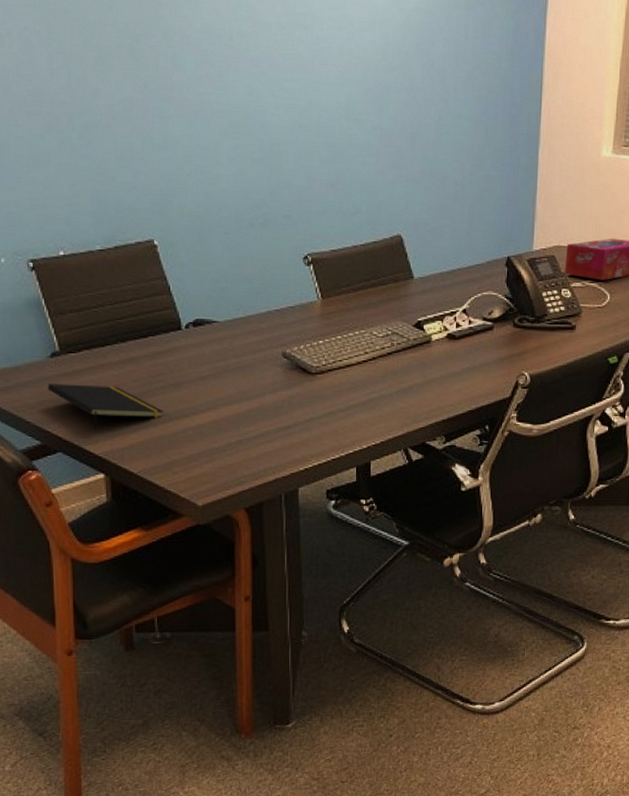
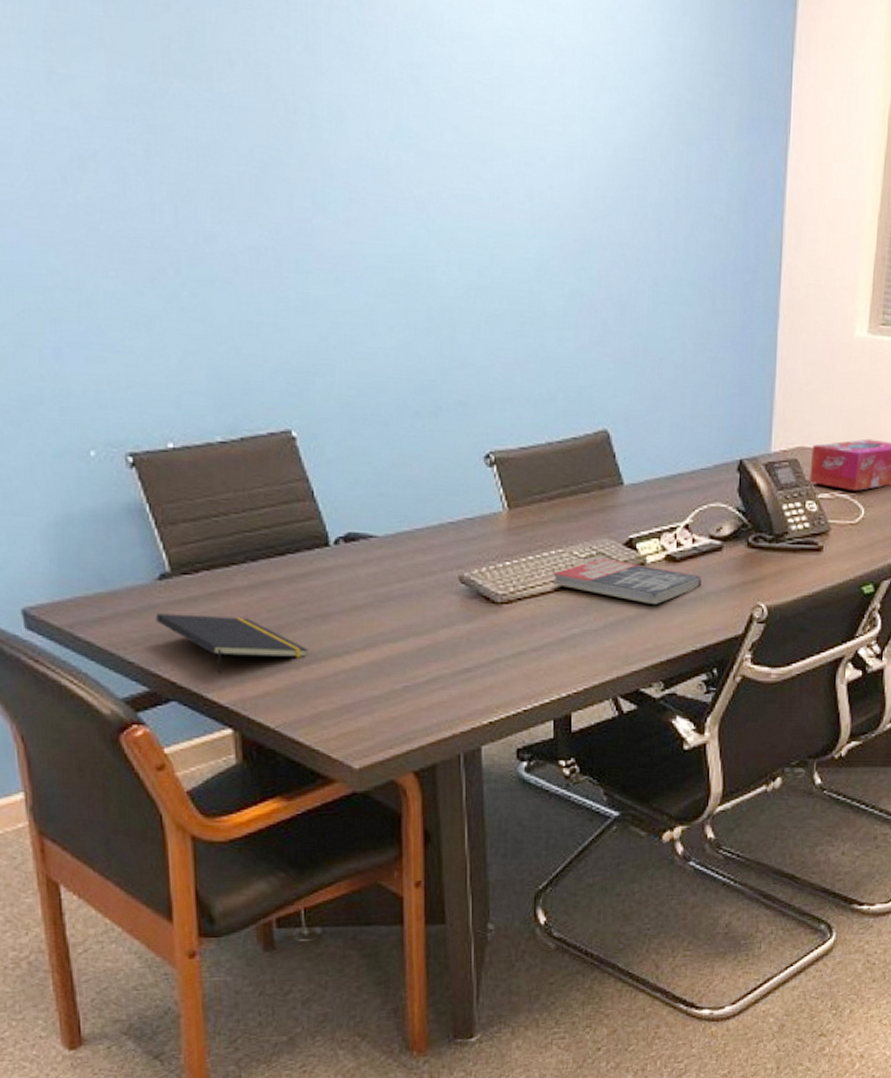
book: none [357,337,476,373] -> present [553,558,702,604]

